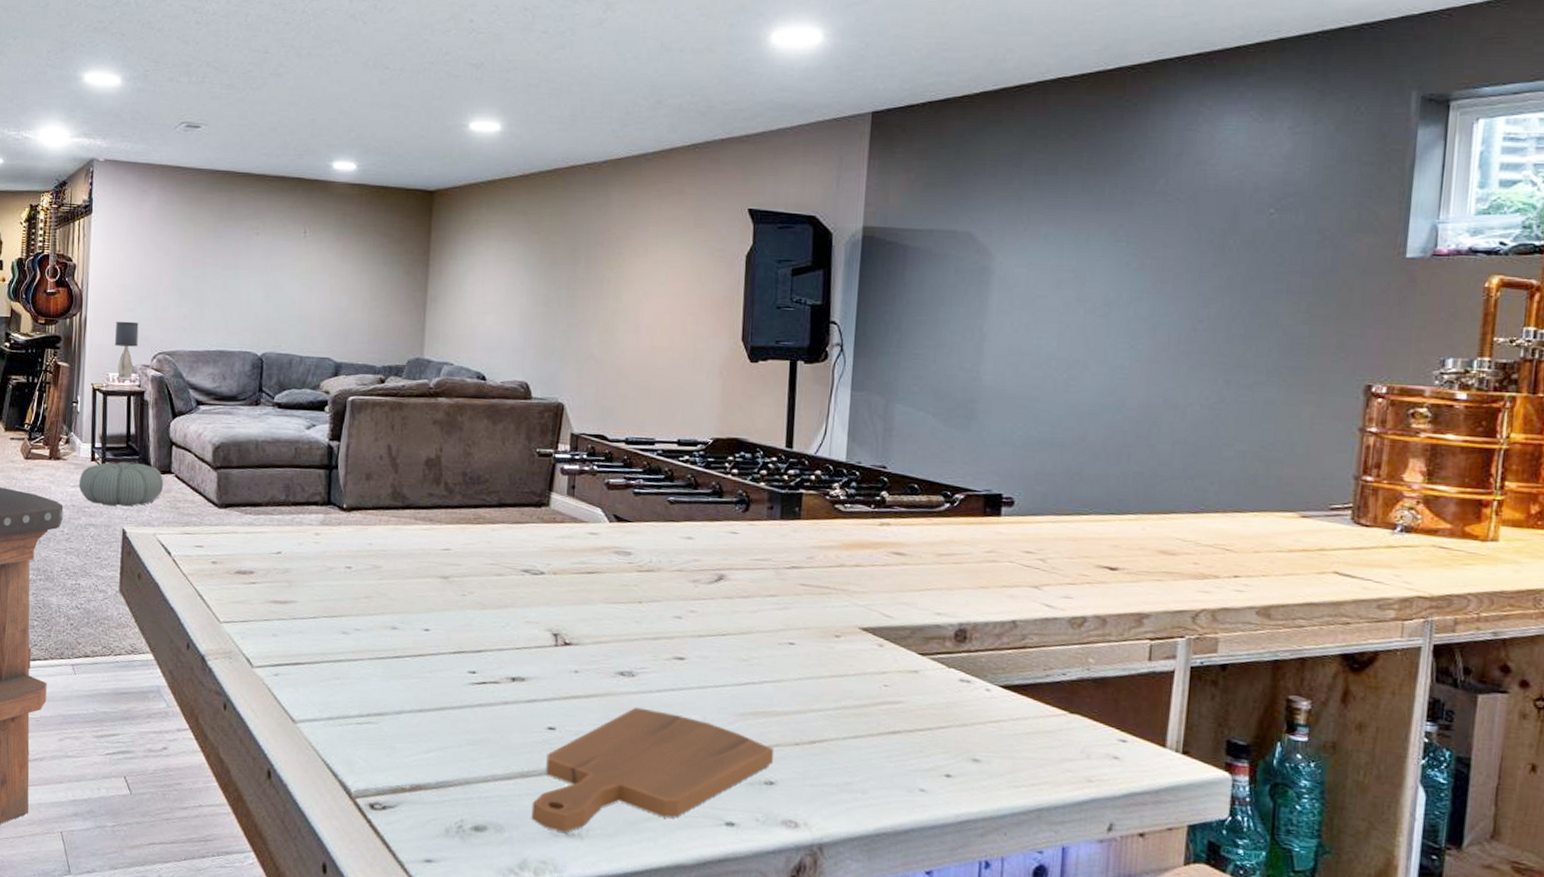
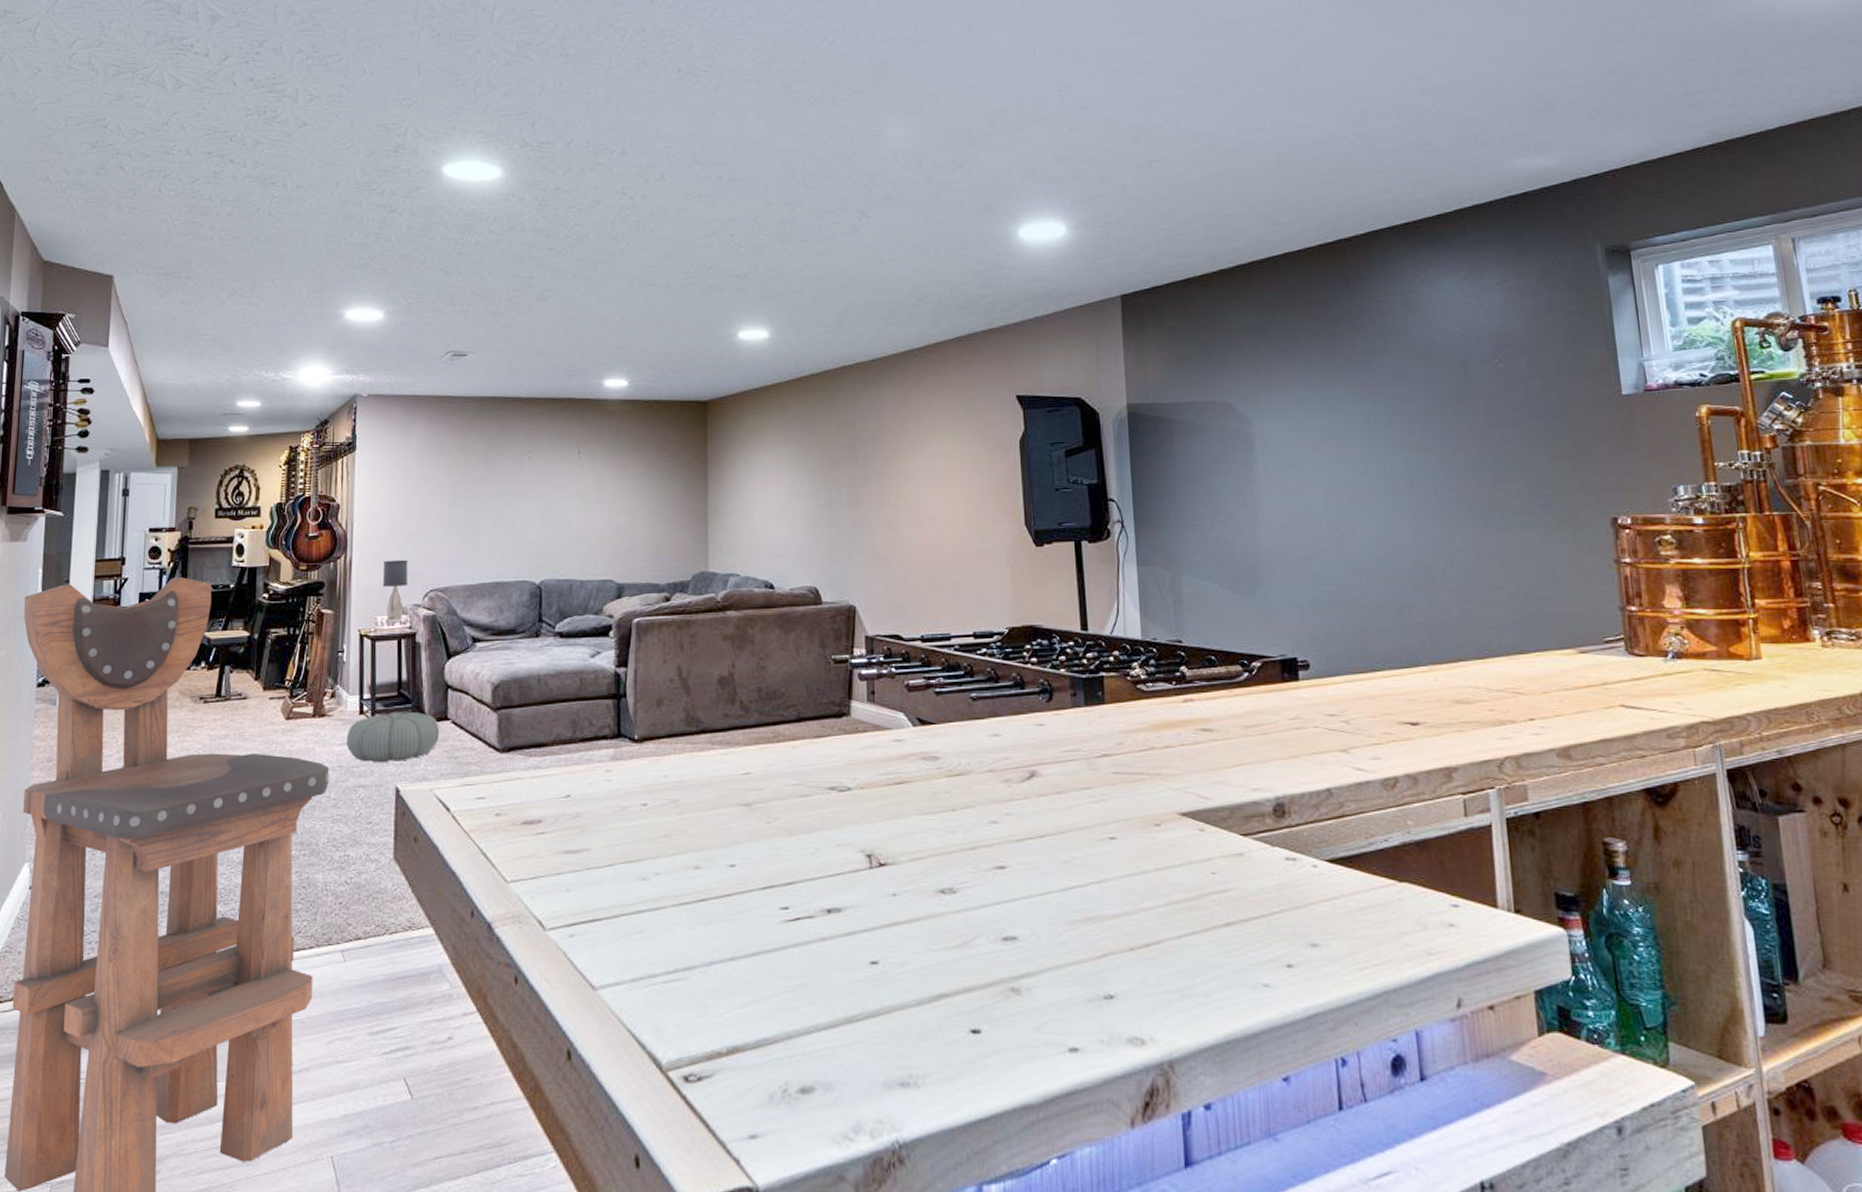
cutting board: present [531,707,775,832] -> none [861,927,1111,1083]

